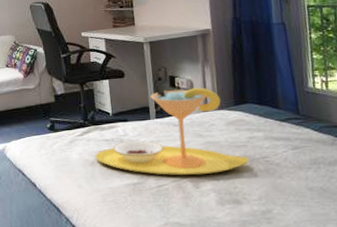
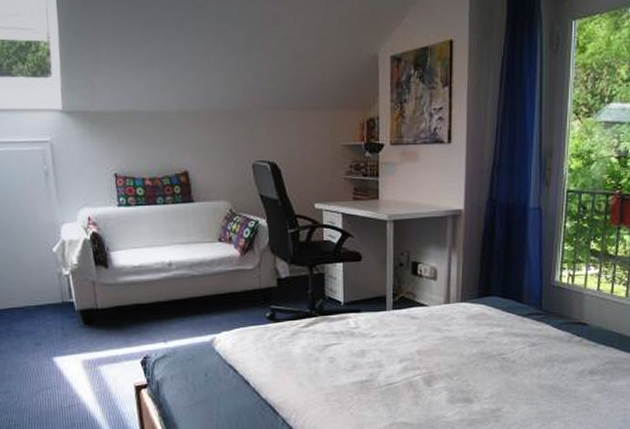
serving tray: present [95,87,249,176] -> none [321,276,485,373]

